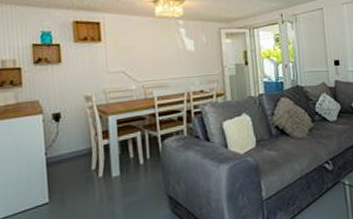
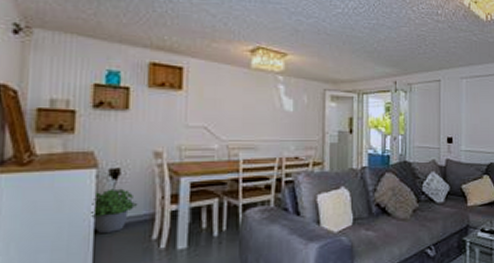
potted plant: none [42,129,78,167] -> present [91,188,138,233]

